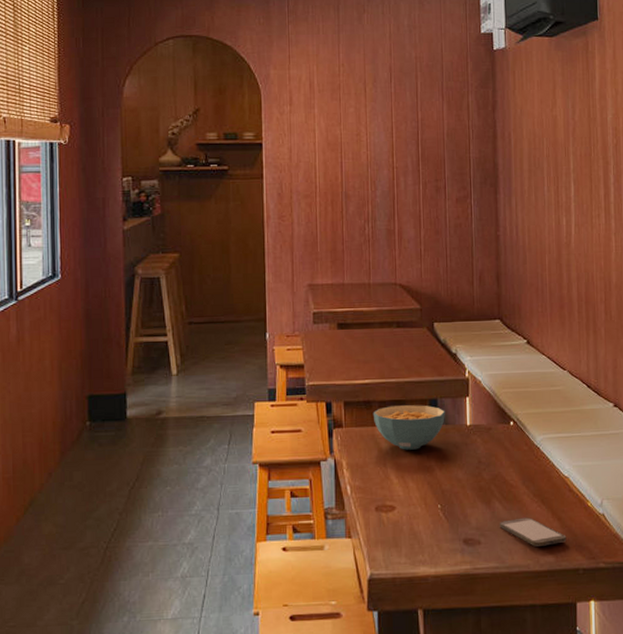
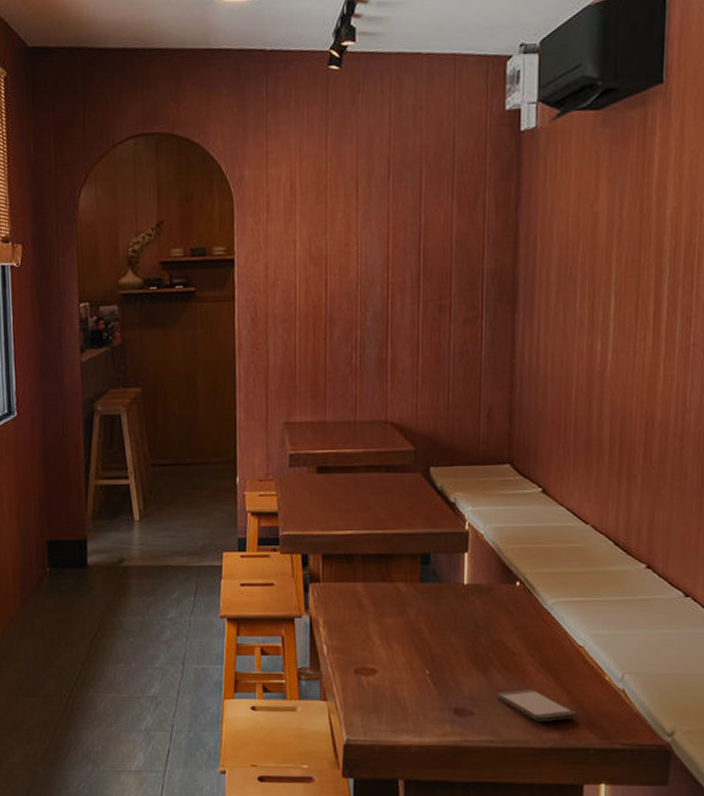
cereal bowl: present [373,405,445,450] -> none [354,560,439,609]

